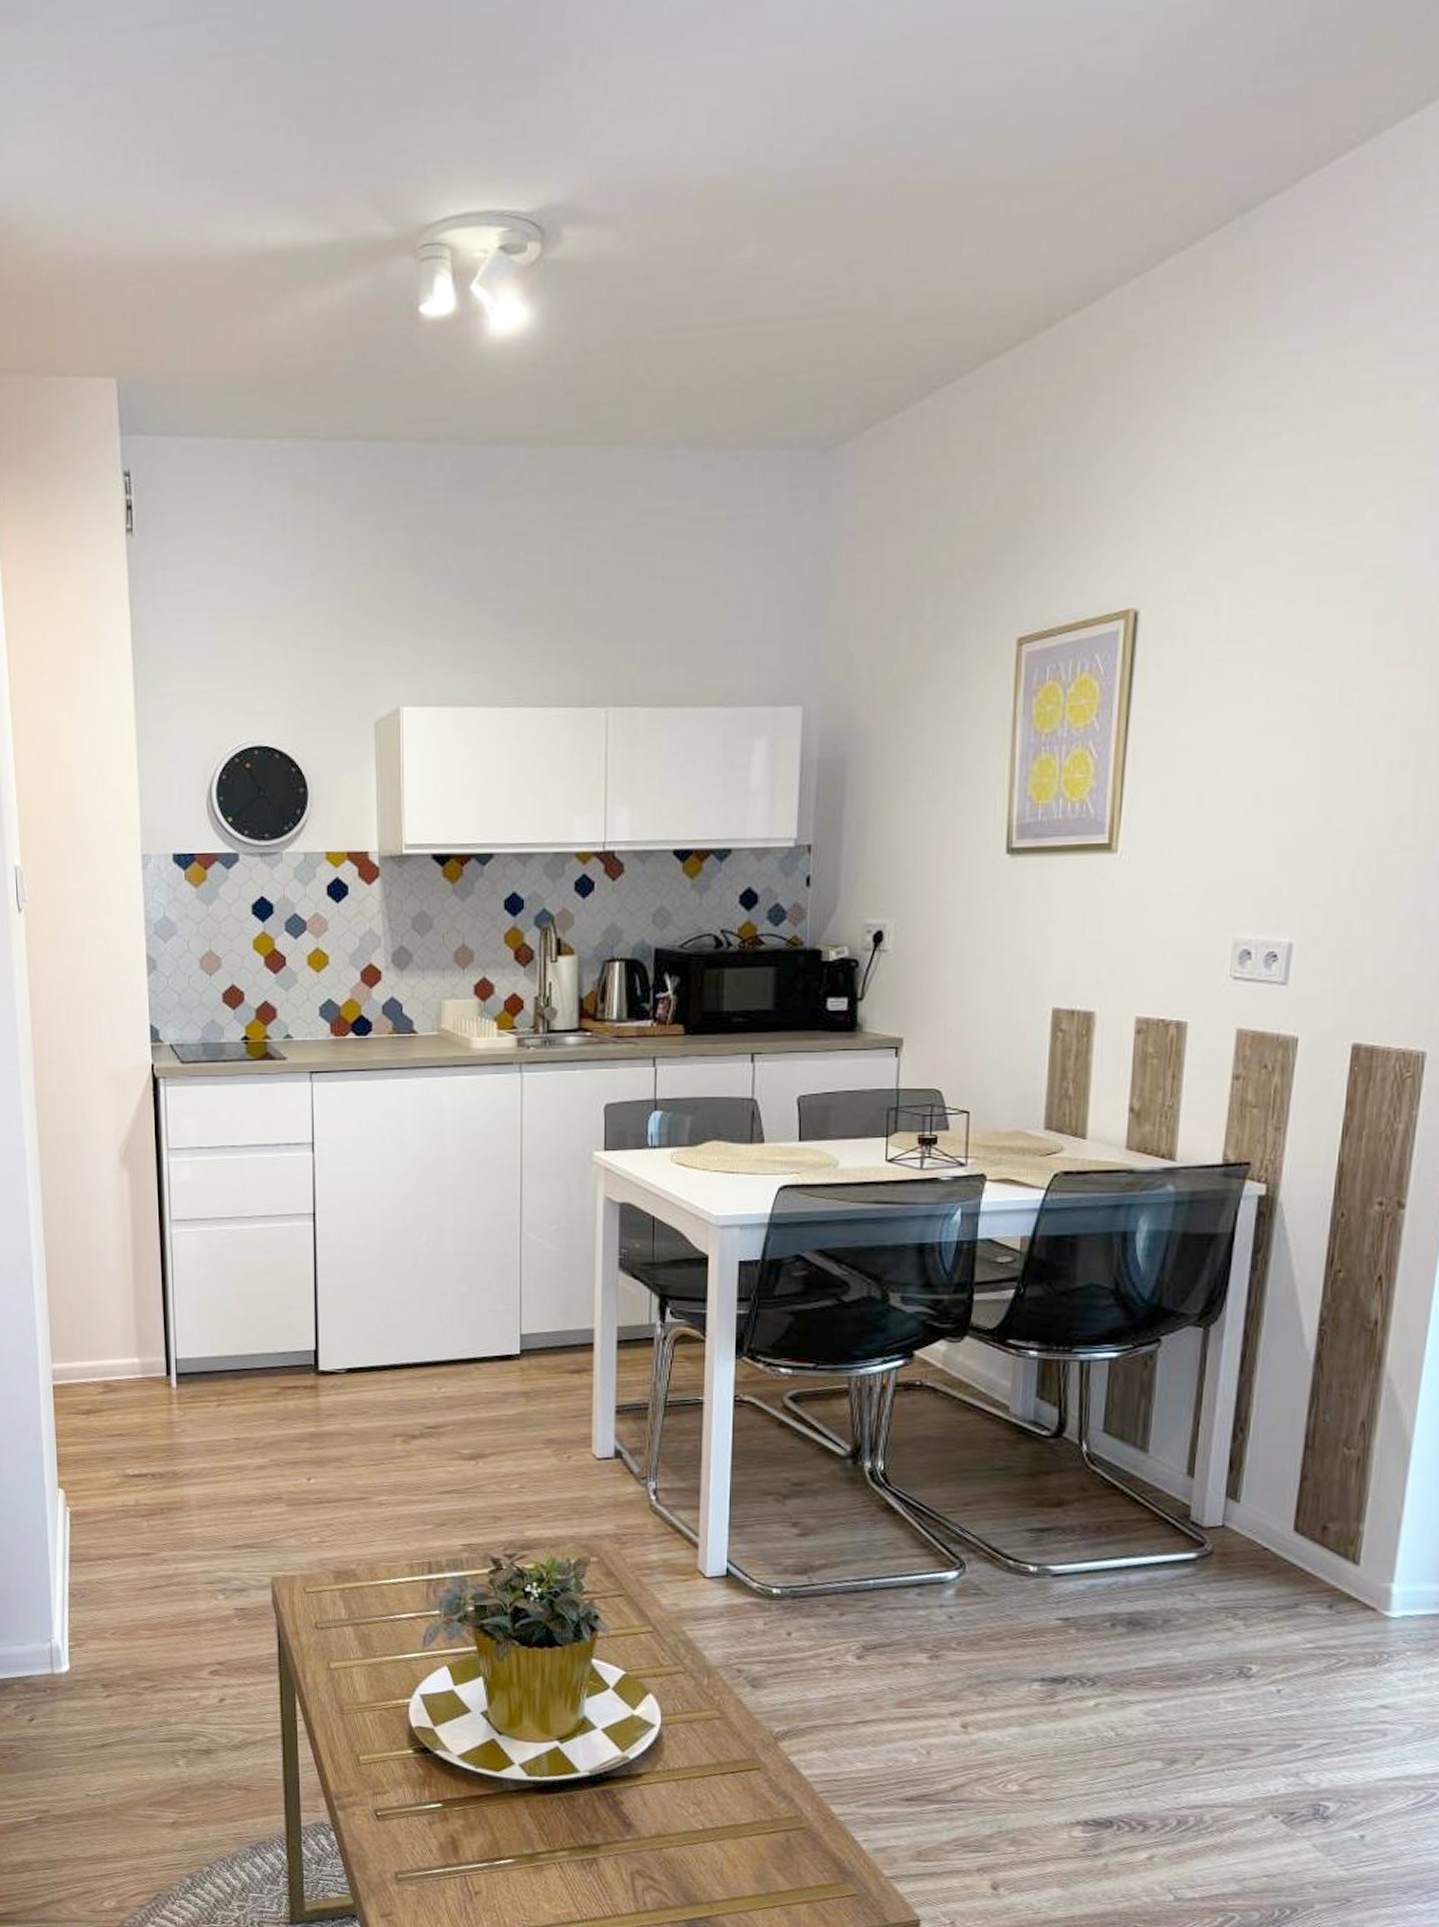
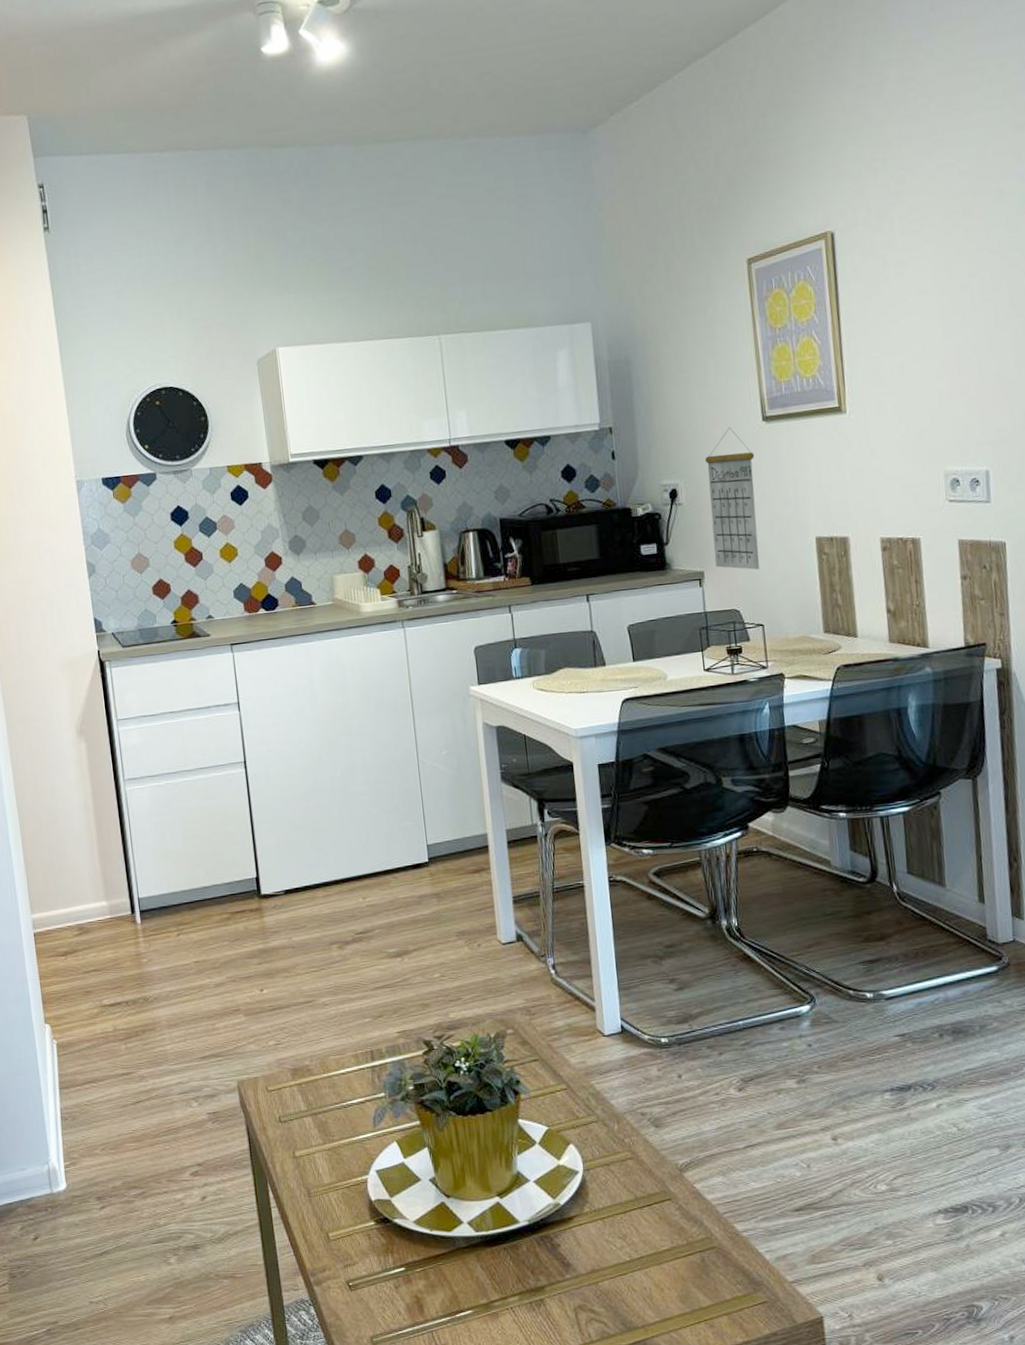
calendar: none [919,858,990,1043] -> present [705,427,760,570]

